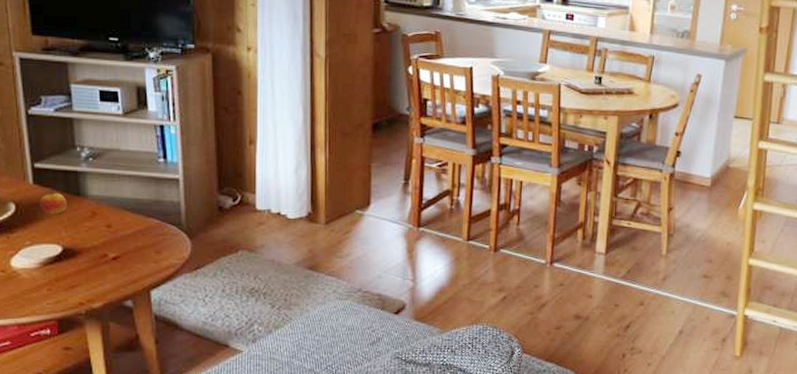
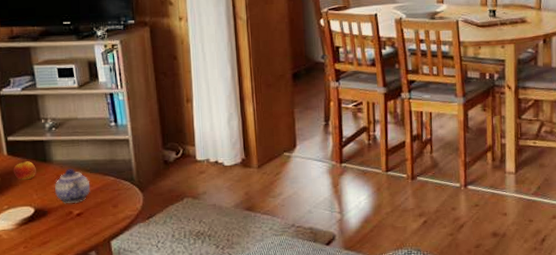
teapot: none [87,205,131,246] -> present [54,168,91,204]

